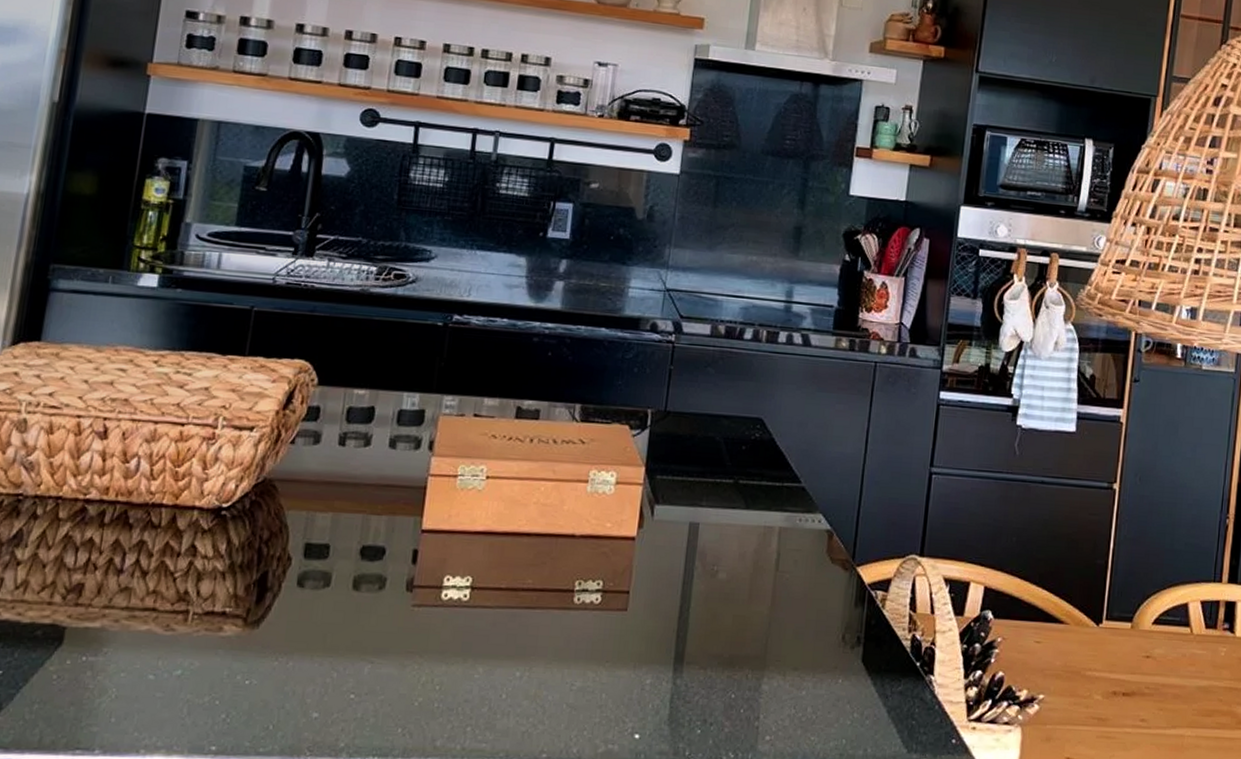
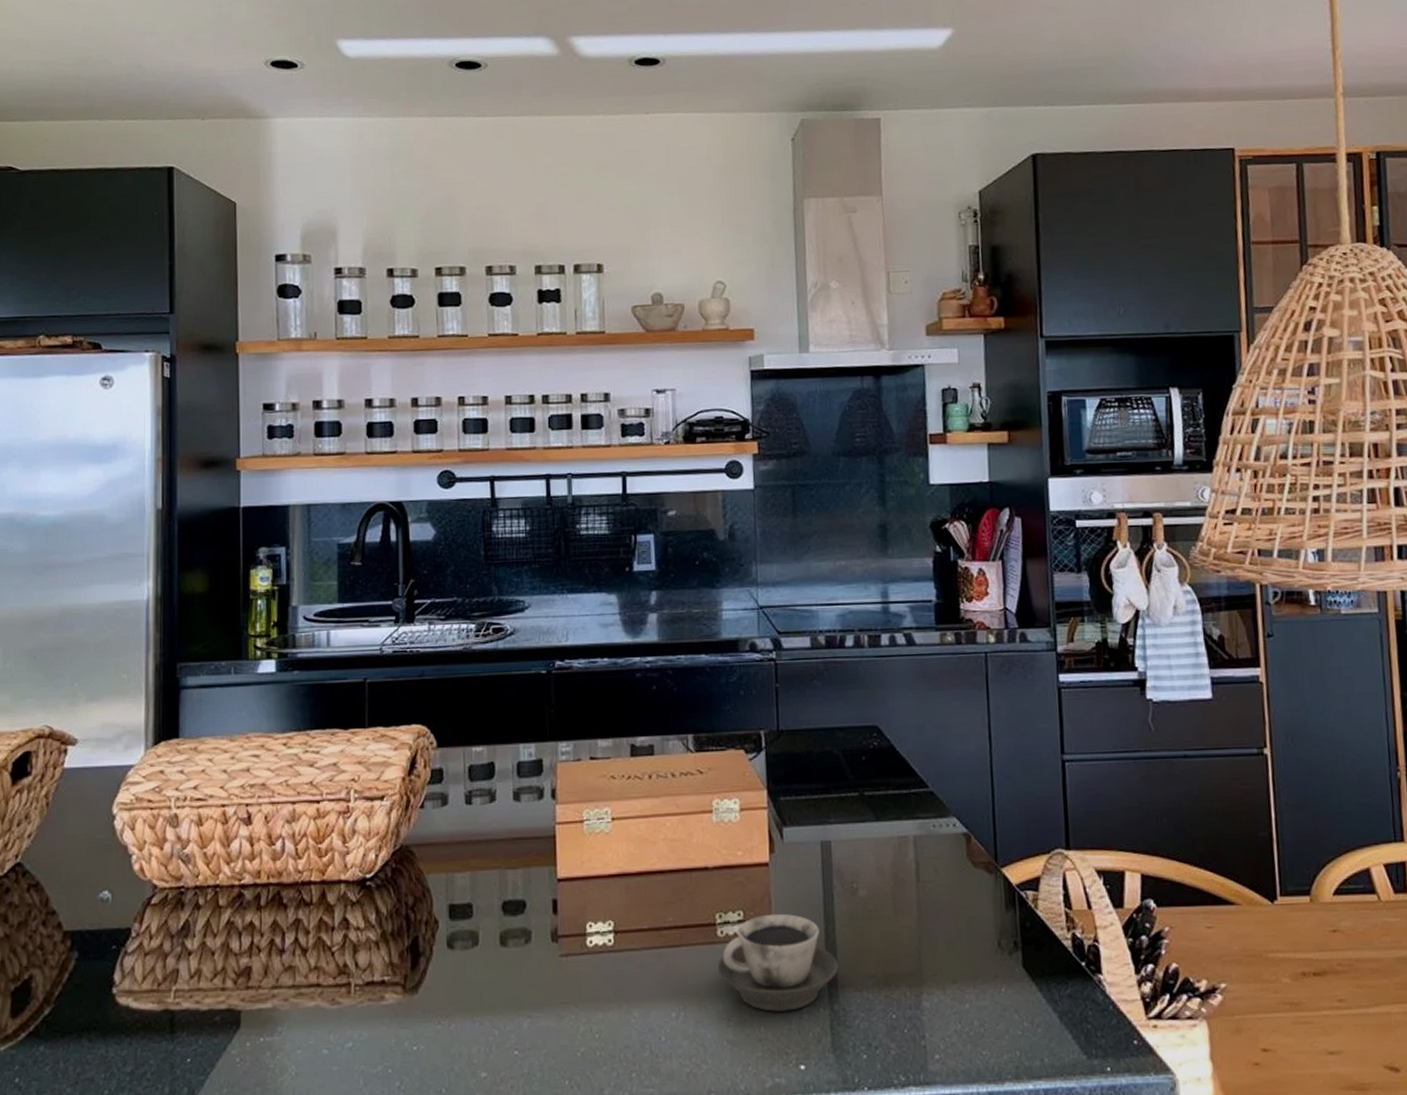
cup: none [568,586,688,682] -> present [717,913,839,1012]

